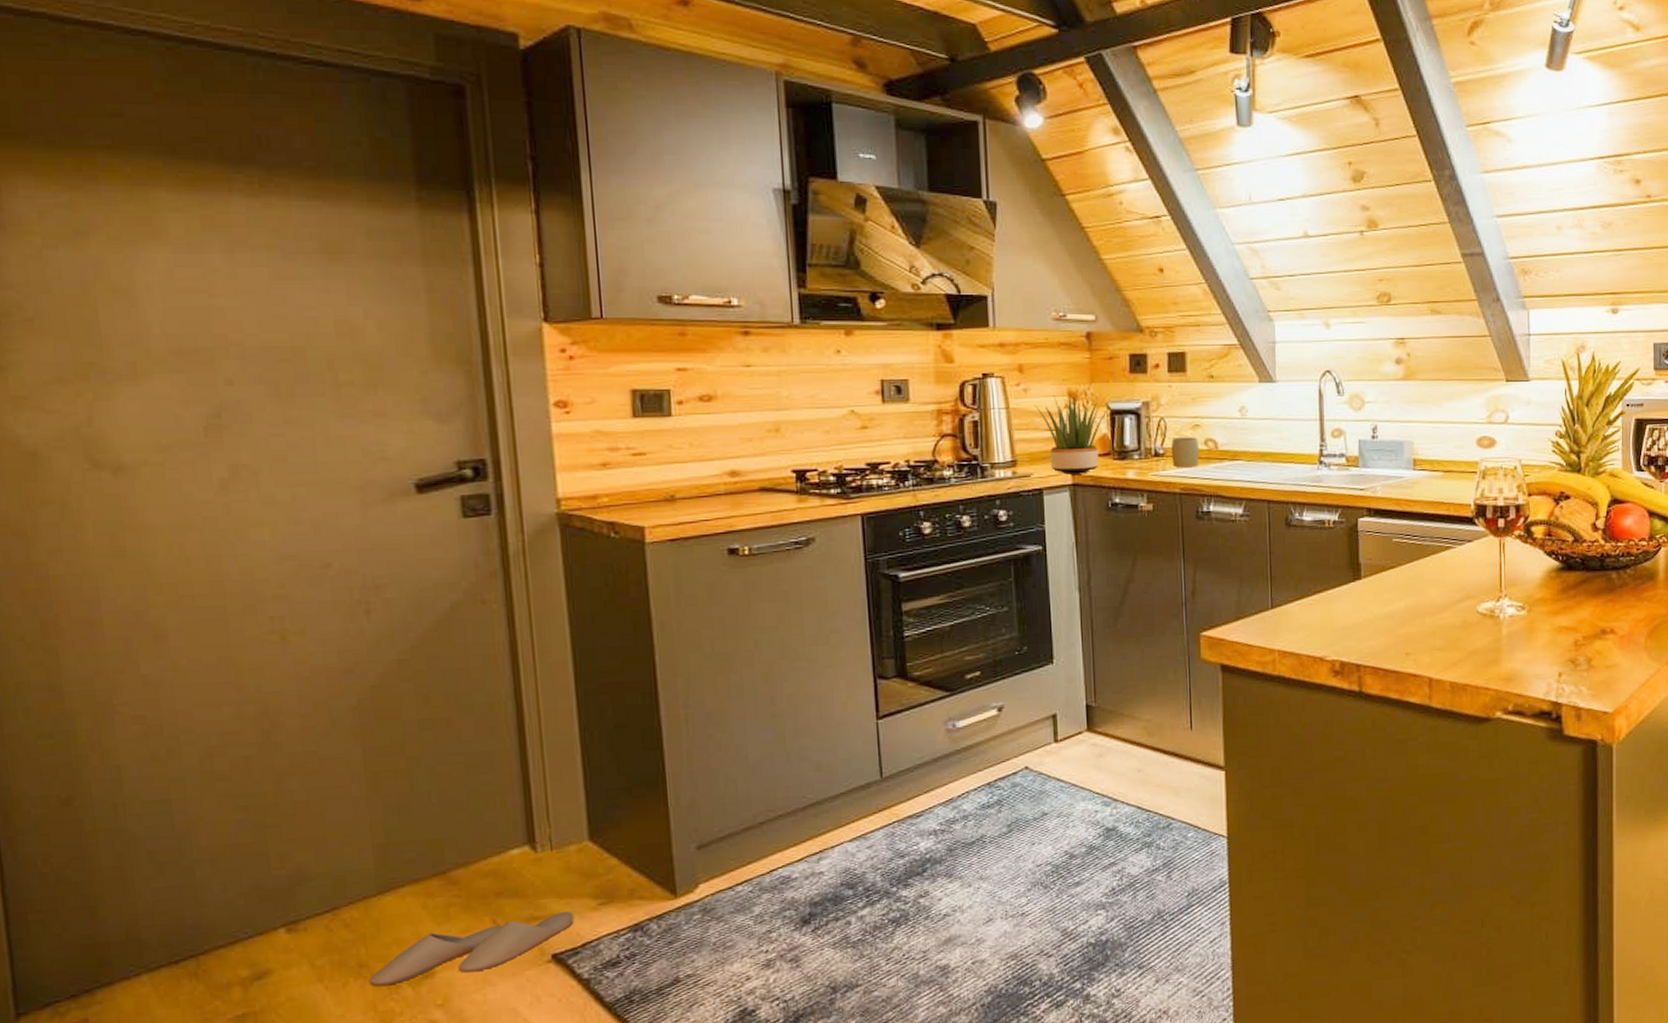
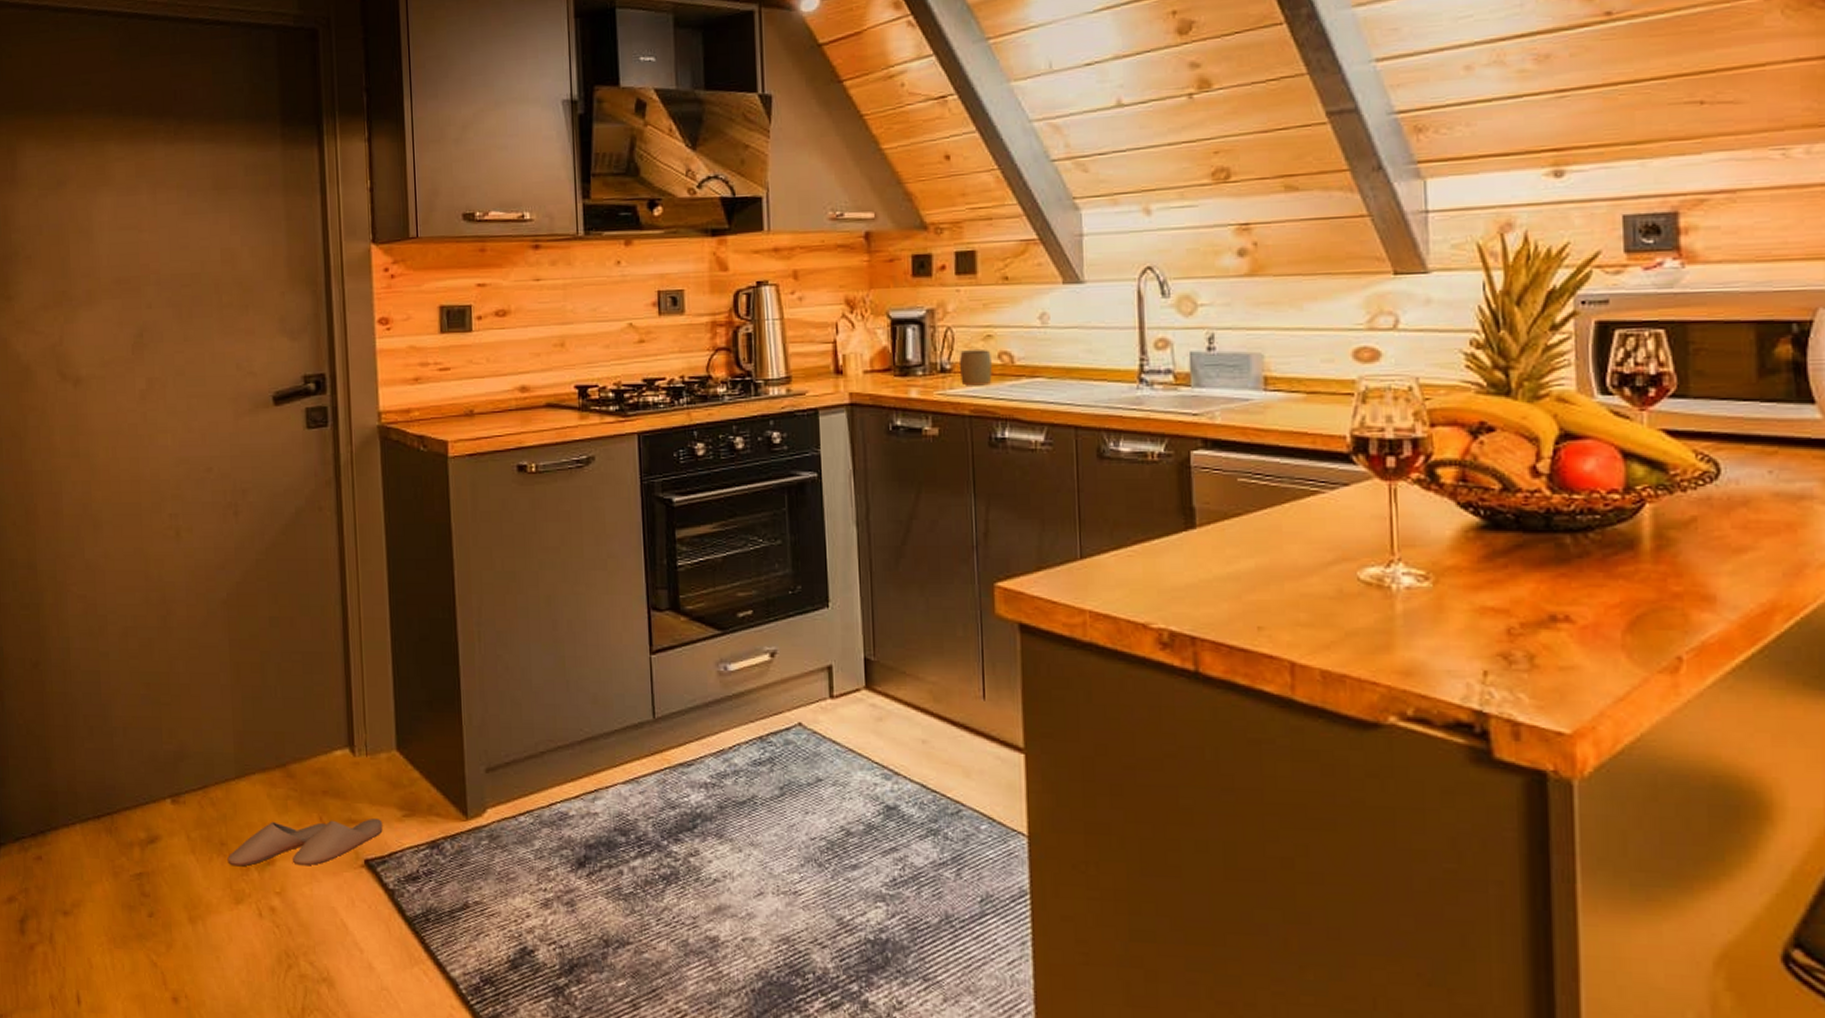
potted plant: present [1035,393,1111,475] -> none [810,301,891,393]

